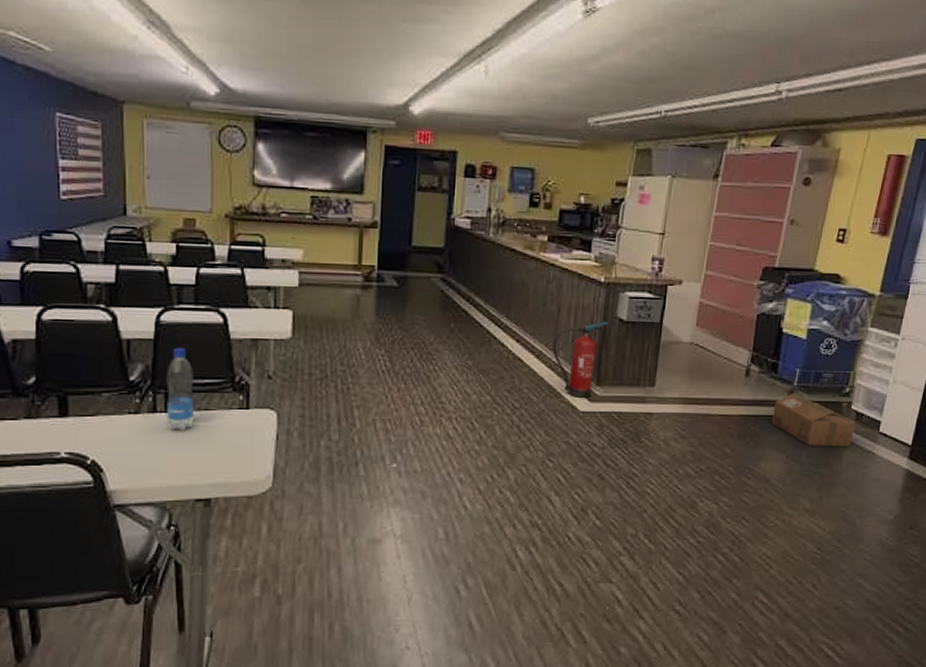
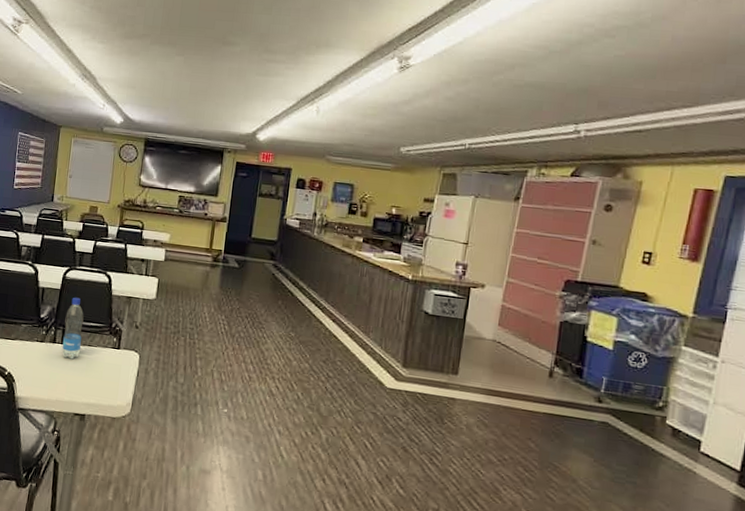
fire extinguisher: present [552,321,609,399] -> none [364,312,415,378]
cardboard box: present [772,392,872,448] -> none [578,398,691,462]

